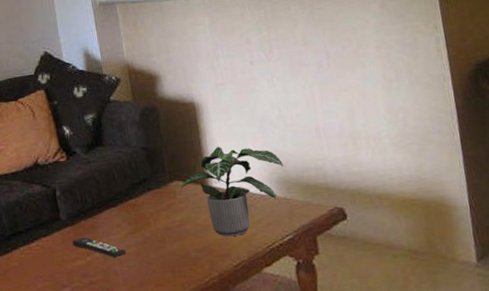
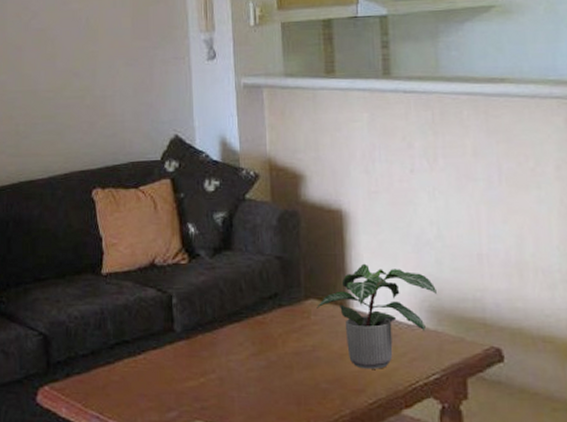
remote control: present [72,237,126,258] -> none [185,354,246,382]

